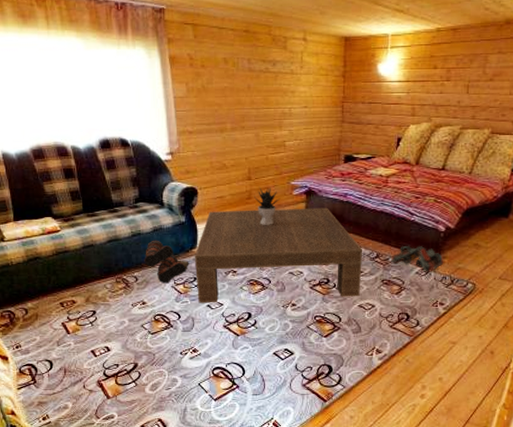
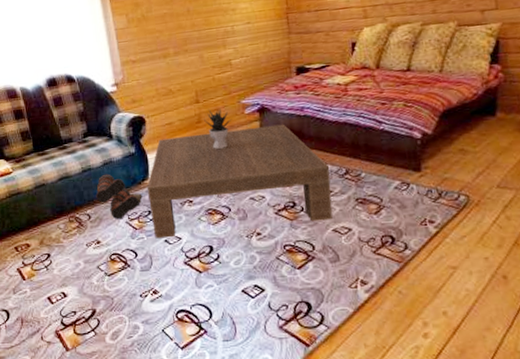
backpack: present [391,245,444,274] -> none [363,157,427,188]

